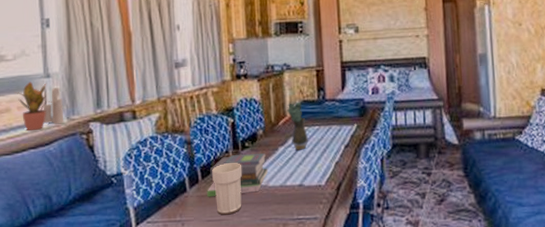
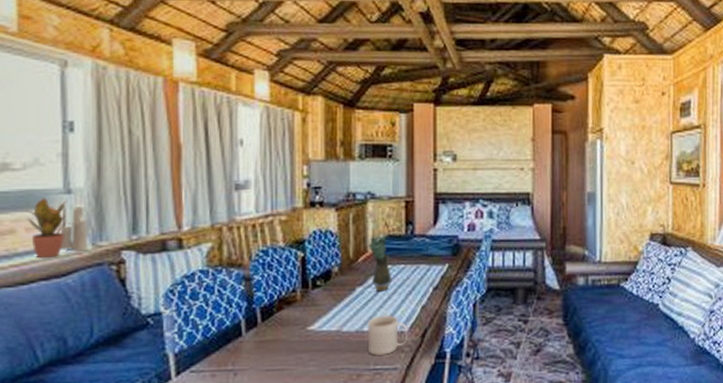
books: present [207,153,269,197] -> none [267,294,343,343]
cup: present [212,162,243,215] -> none [275,303,312,364]
mug: none [289,171,325,208] -> present [367,315,408,357]

